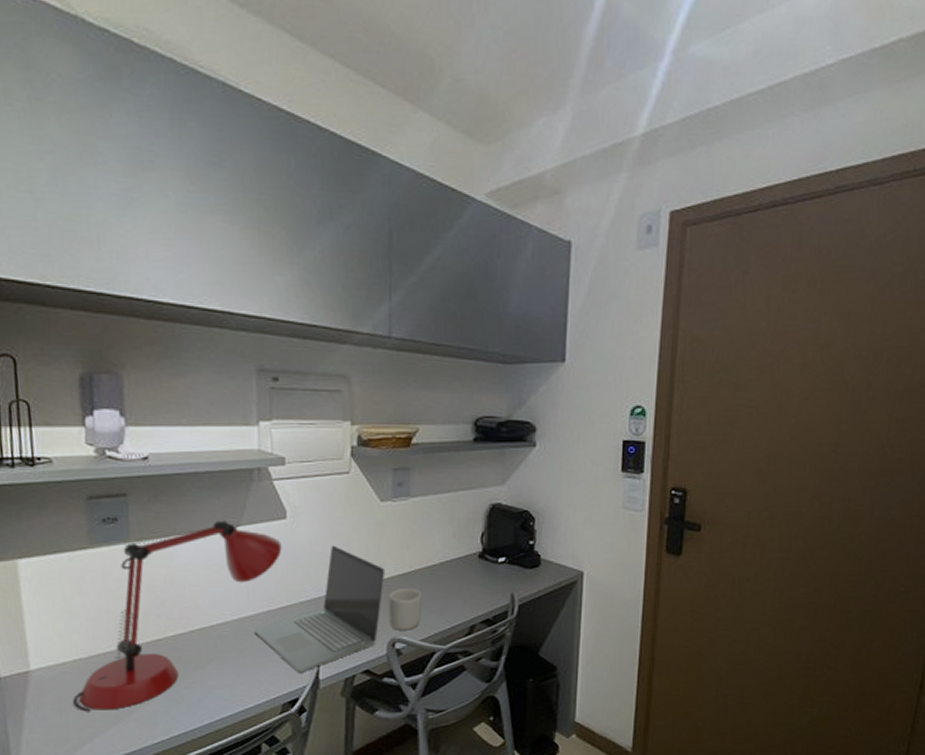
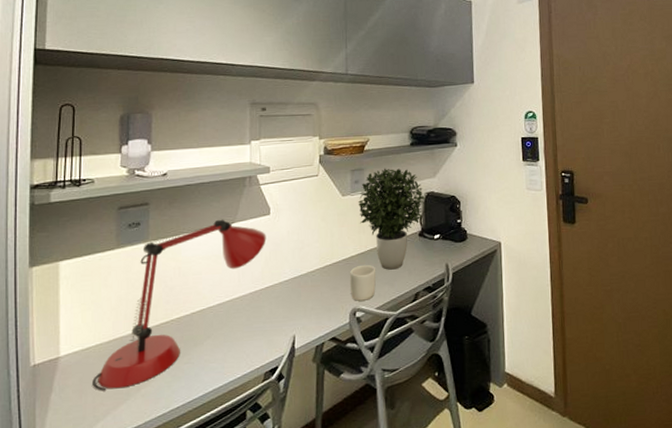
laptop: present [254,545,386,673] -> none [243,233,347,344]
potted plant: none [401,469,489,596] -> present [358,168,425,270]

